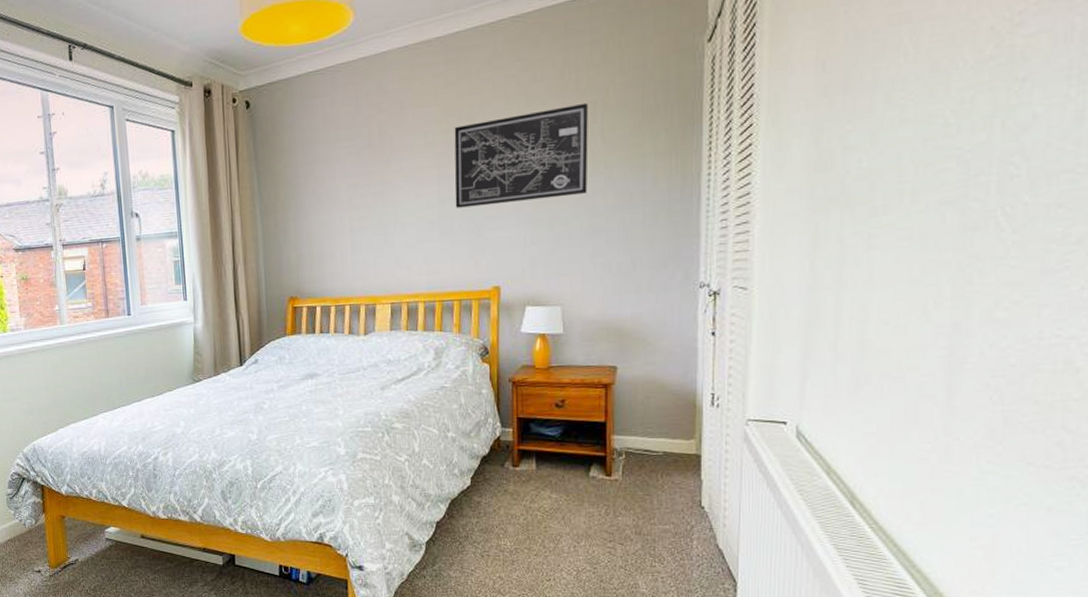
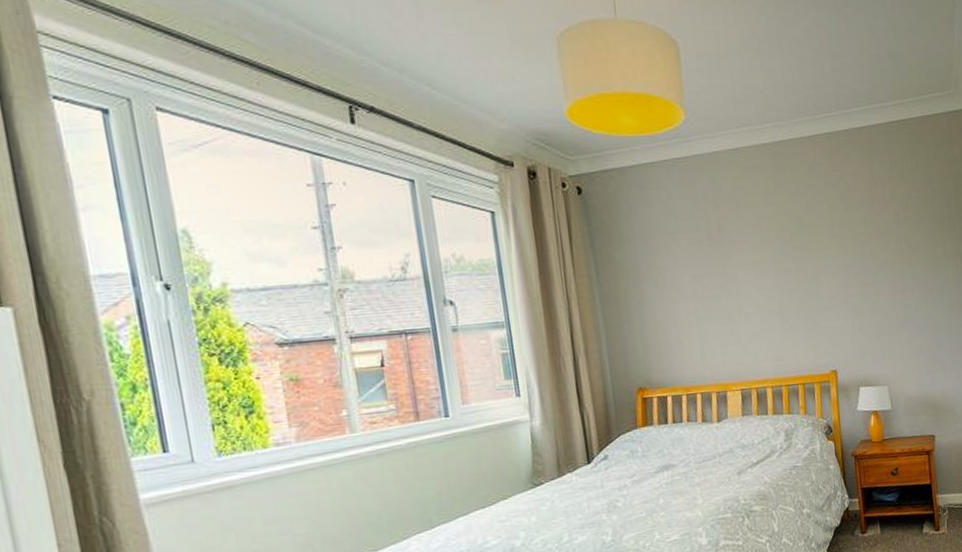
wall art: present [454,102,588,208] -> none [785,211,899,299]

